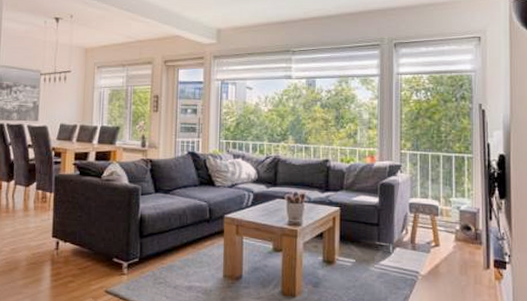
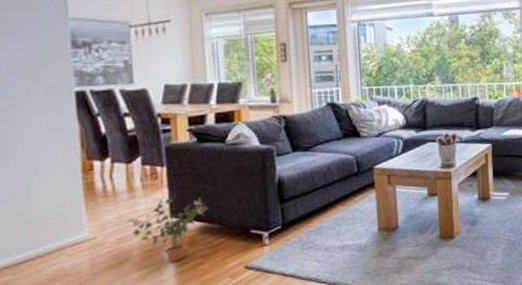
potted plant: none [19,220,83,276] -> present [126,197,209,262]

